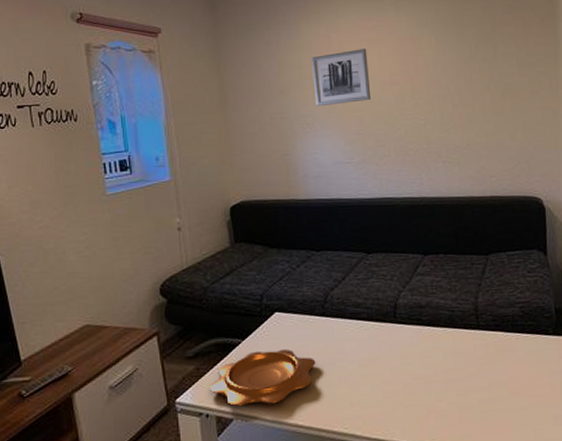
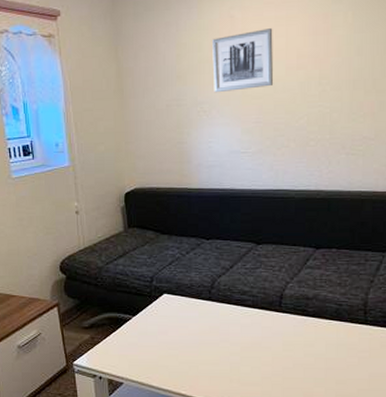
decorative bowl: present [210,348,316,406] -> none [103,327,200,374]

